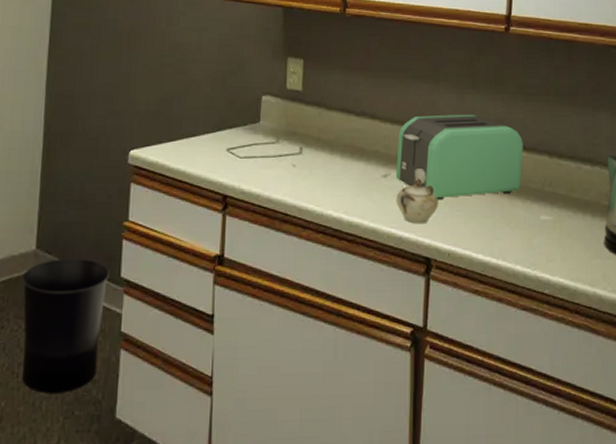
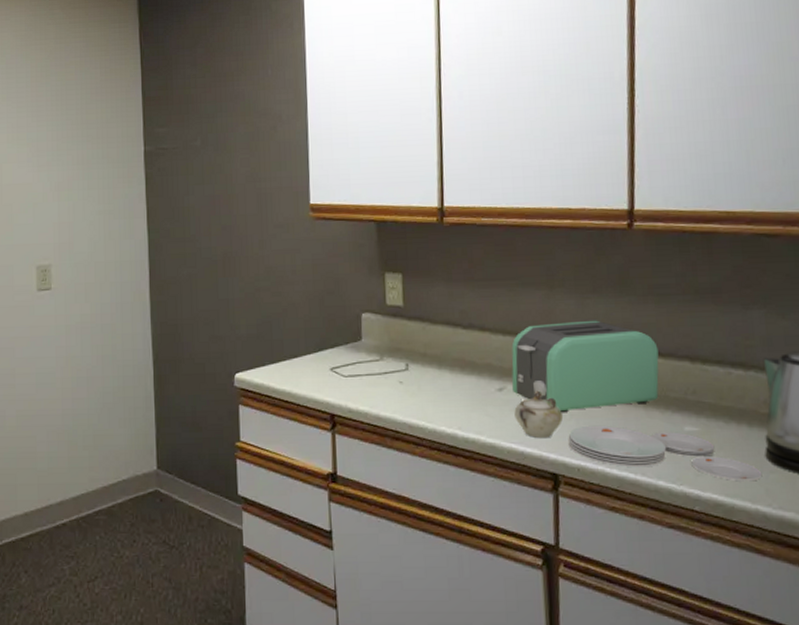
waste bin: present [22,258,109,393] -> none [148,477,227,602]
plate: none [442,212,601,267] -> present [568,425,763,482]

